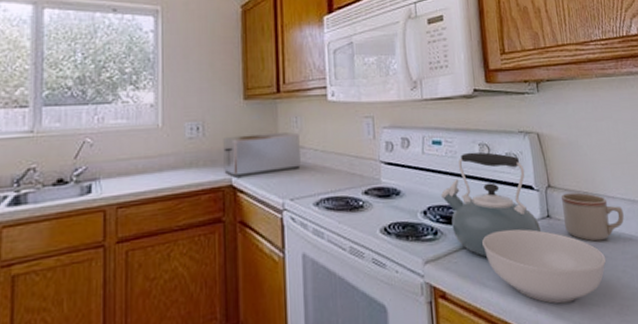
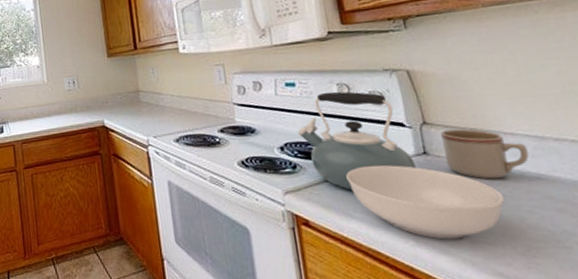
toaster: present [223,131,301,179] -> none [94,81,160,121]

